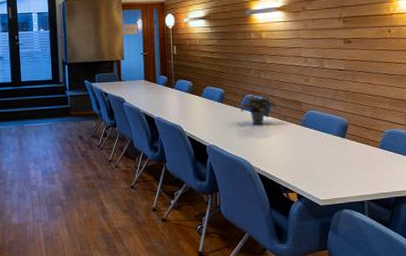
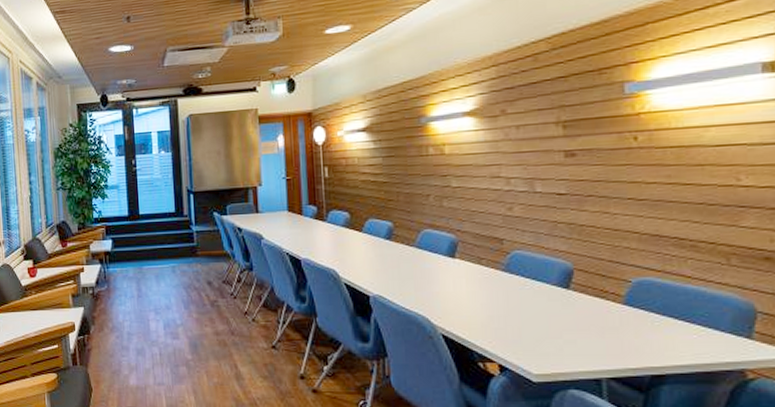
potted plant: present [240,96,278,125] -> none [415,230,468,270]

